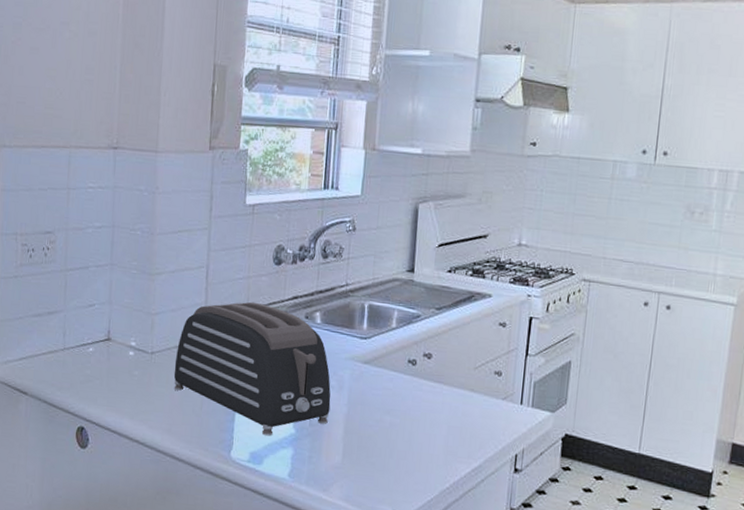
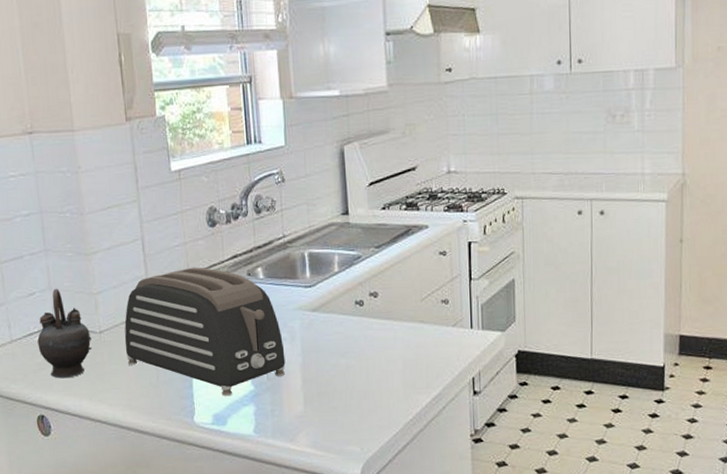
teapot: none [89,303,143,394] -> present [37,288,92,379]

